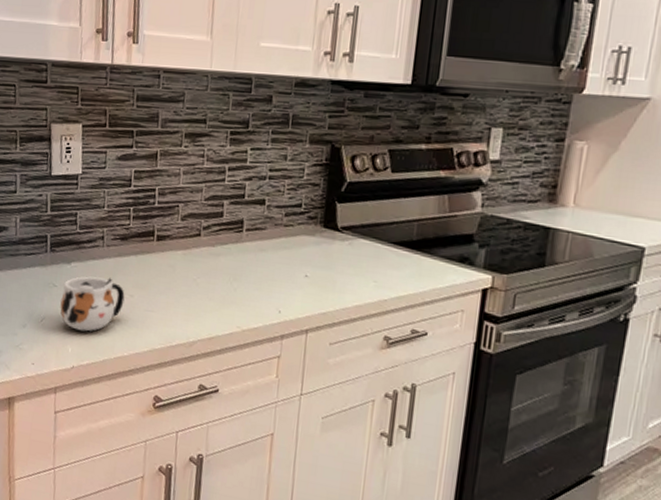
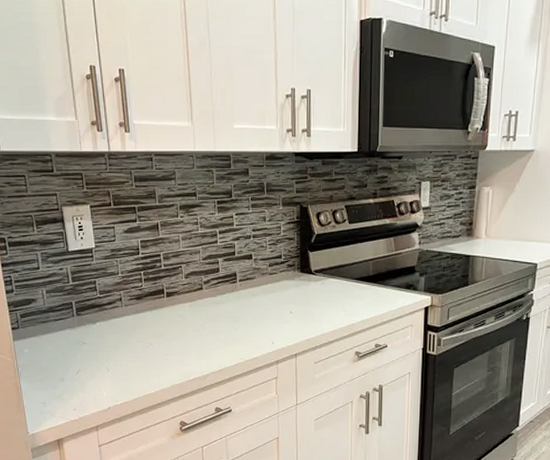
mug: present [60,276,125,332] -> none [92,331,146,378]

